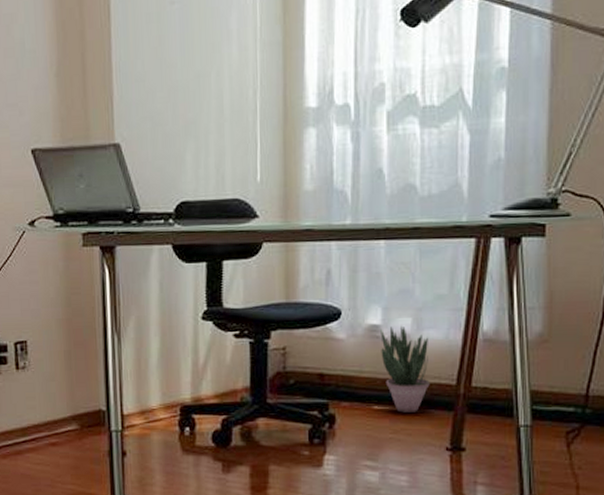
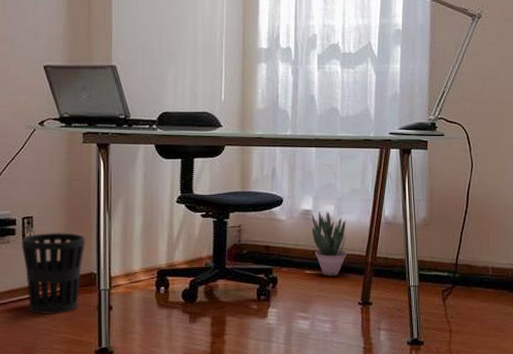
wastebasket: none [15,359,92,462] -> present [22,232,86,315]

